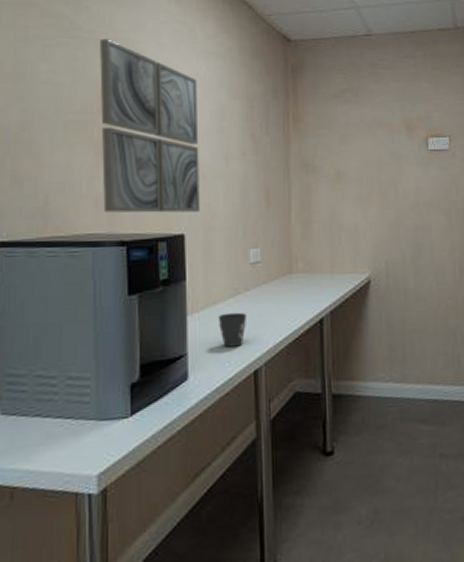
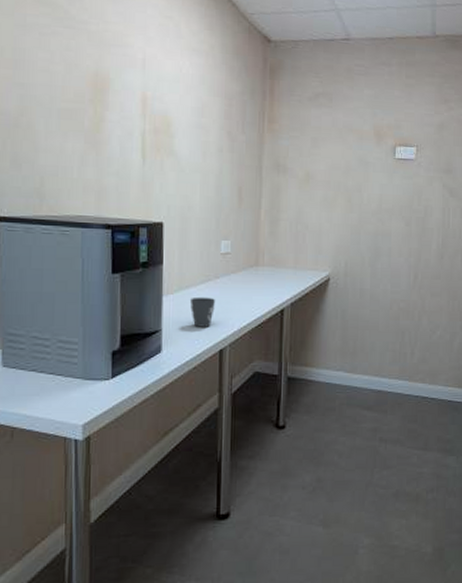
wall art: present [100,38,200,213] -> none [91,29,180,203]

